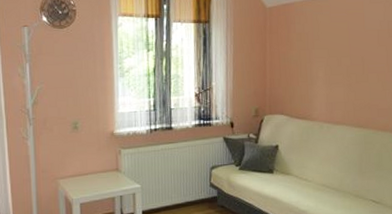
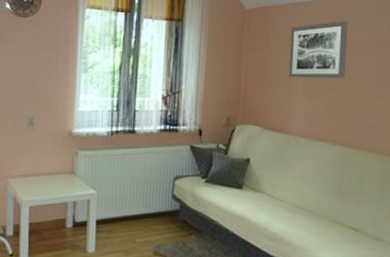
wall art: none [309,13,362,69] -> present [288,21,349,79]

